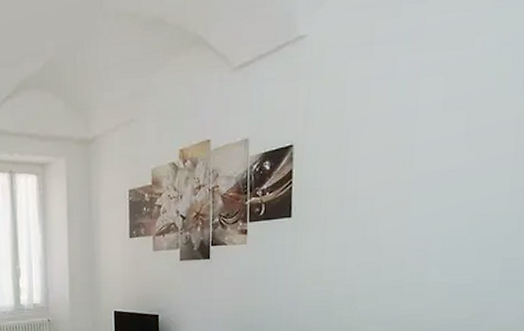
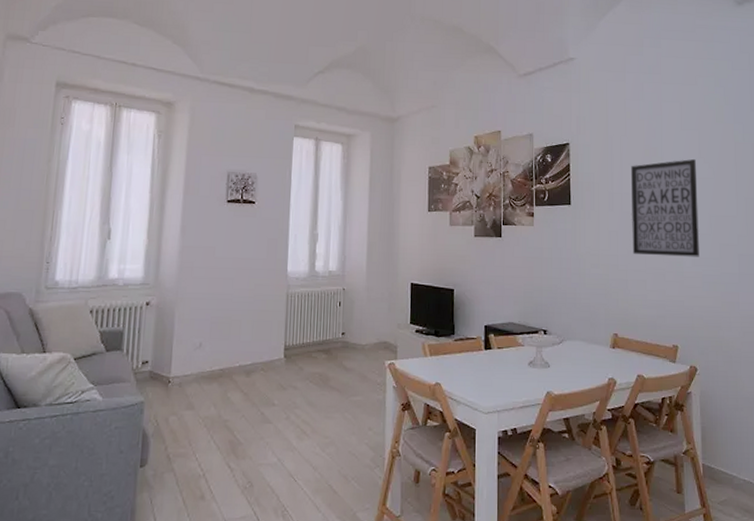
wall art: none [363,146,459,267] -> present [630,158,699,257]

